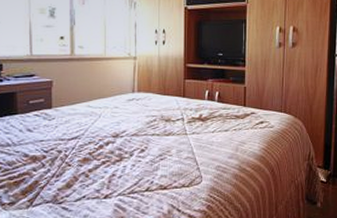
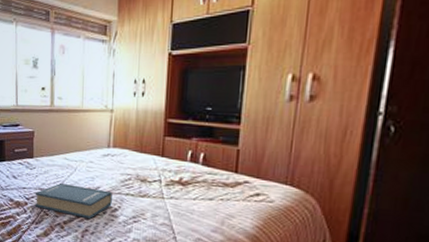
book: none [54,131,138,164] -> present [35,183,112,220]

